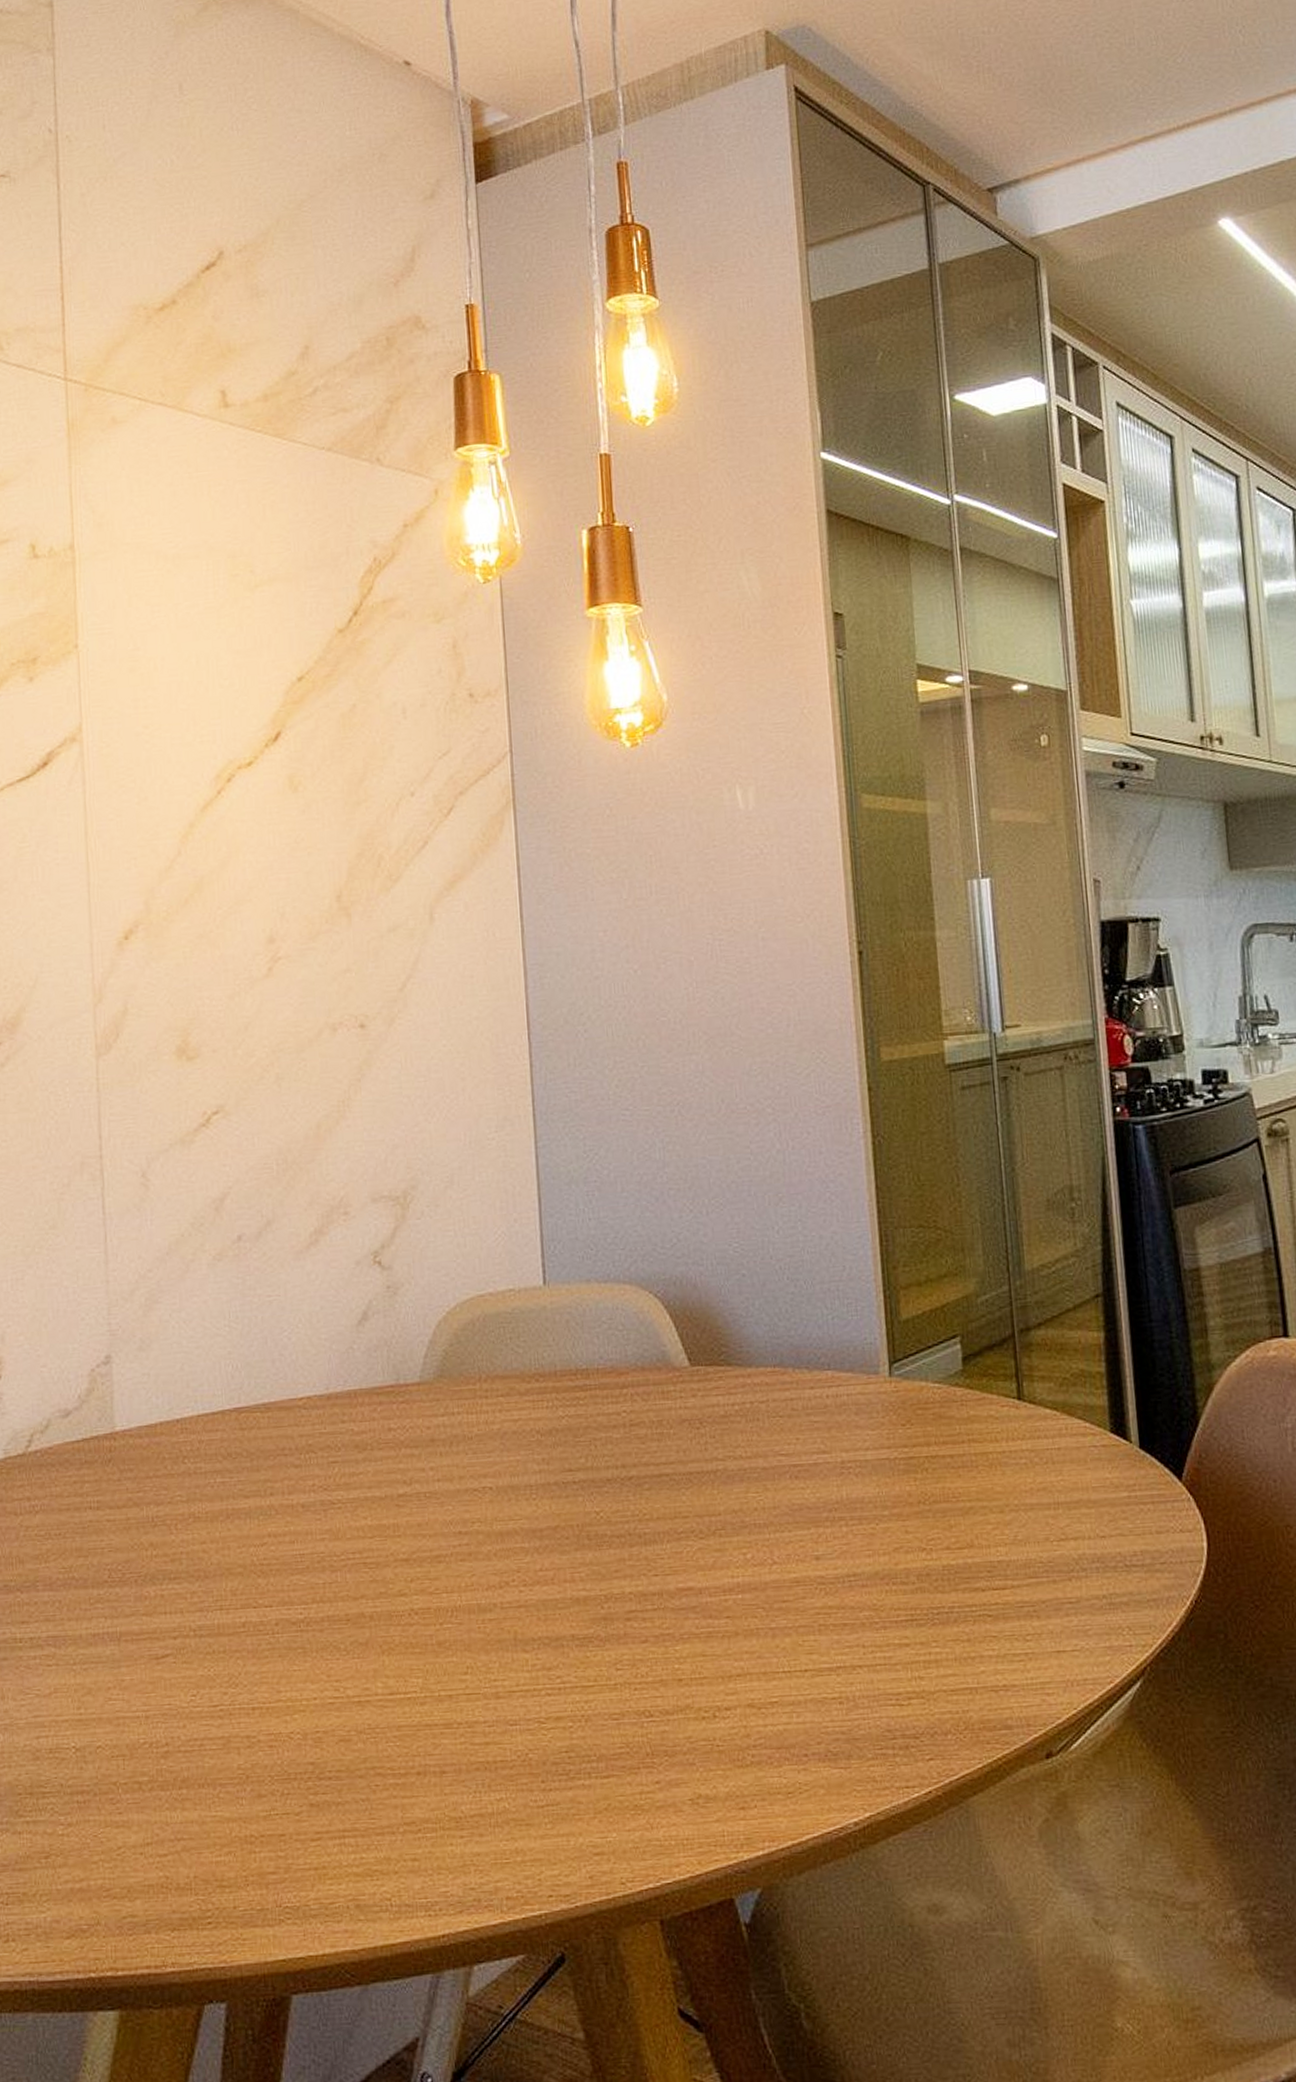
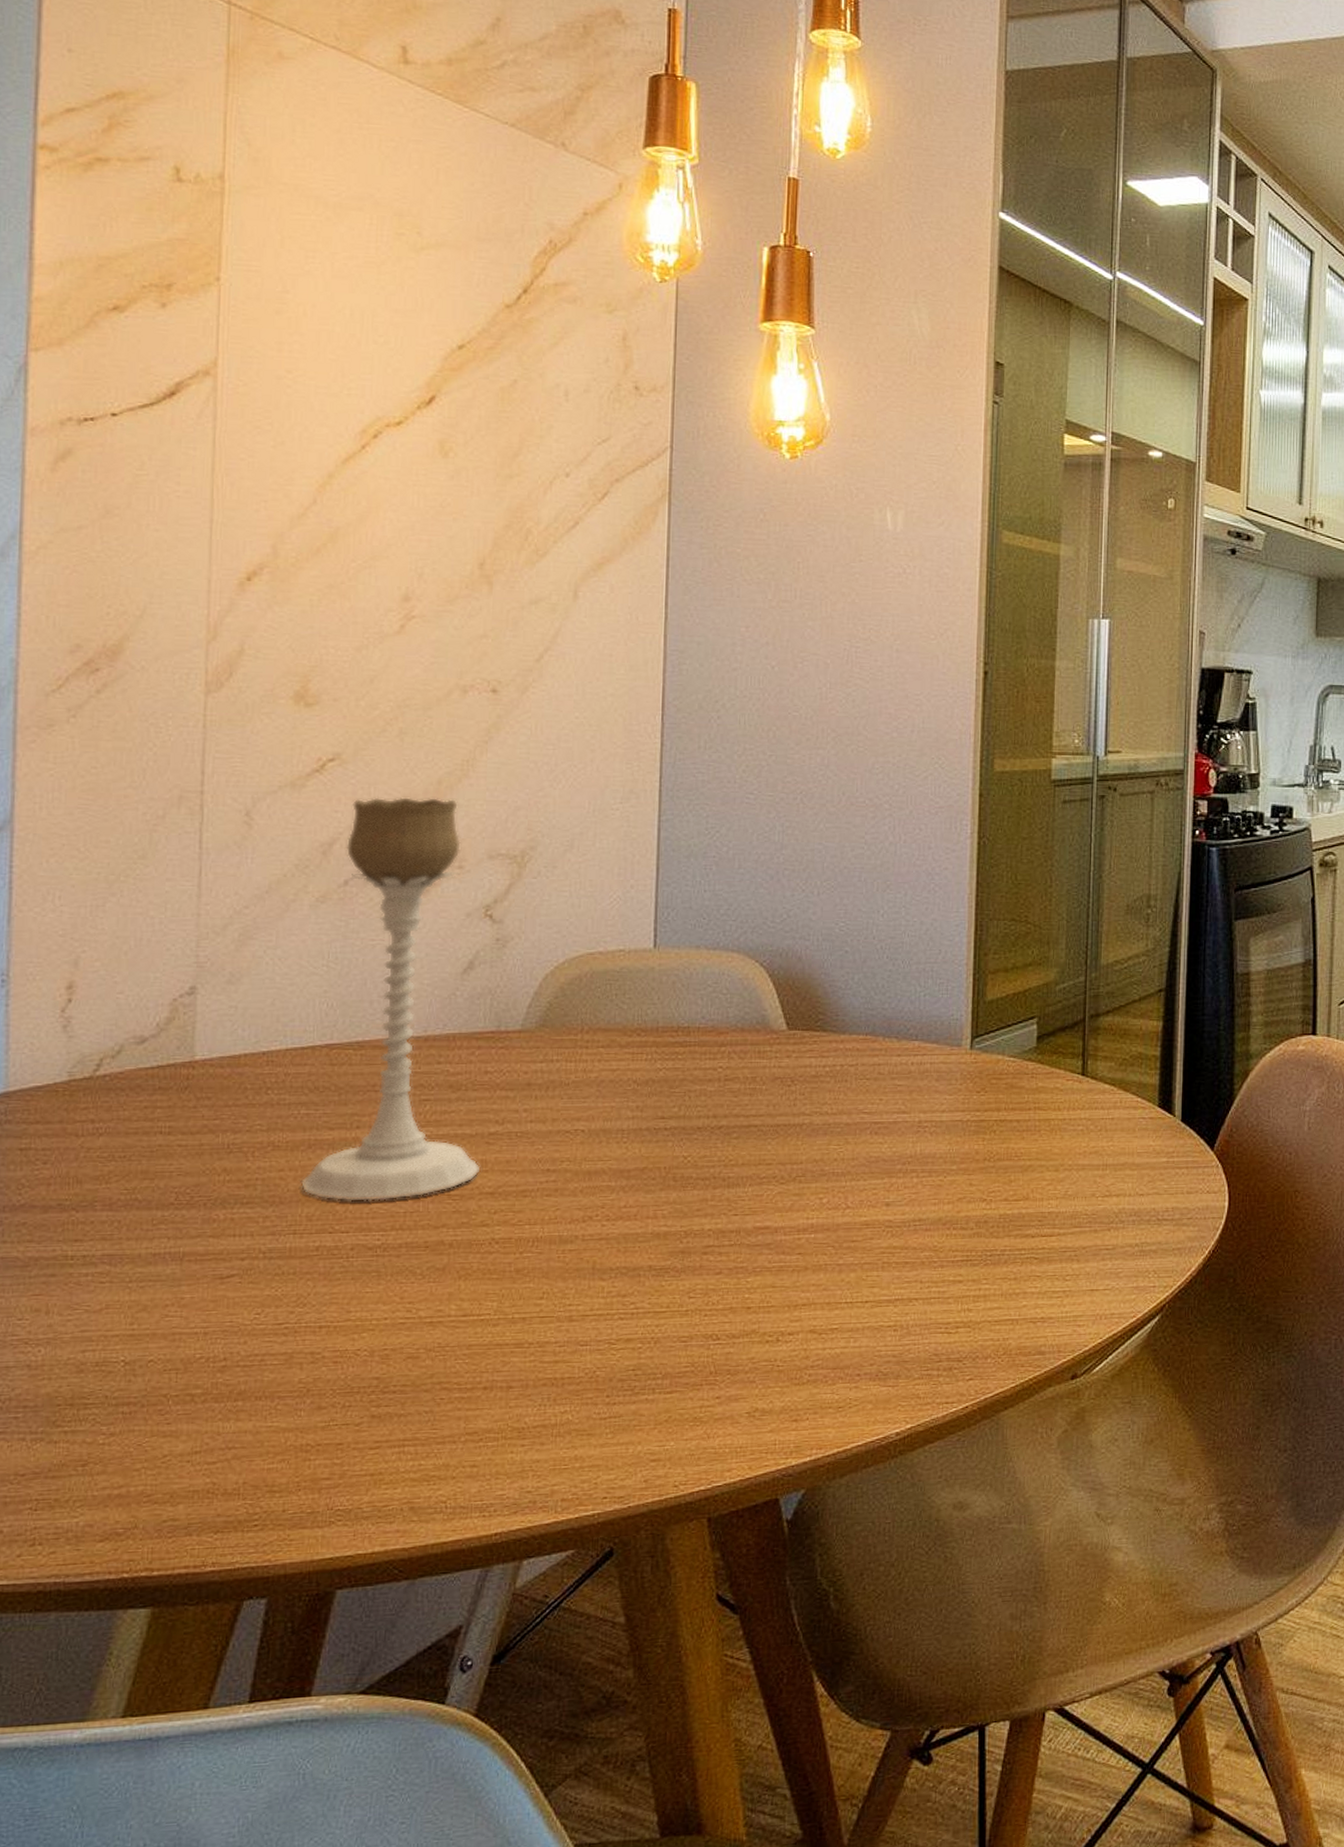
candle holder: none [223,1143,393,1574] -> present [301,797,481,1202]

